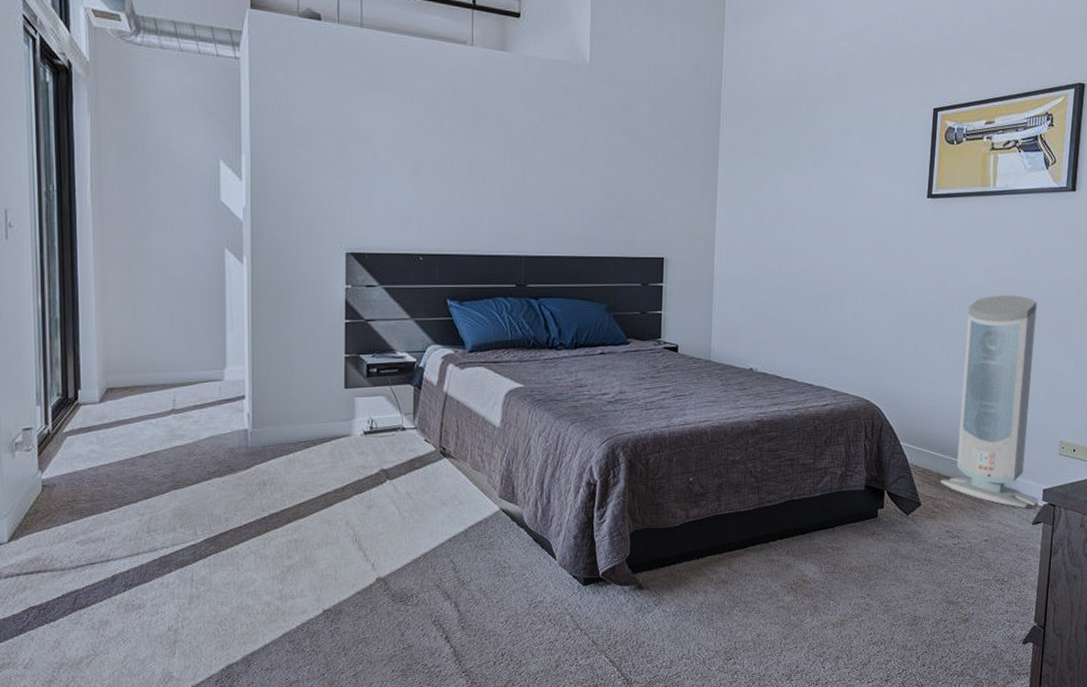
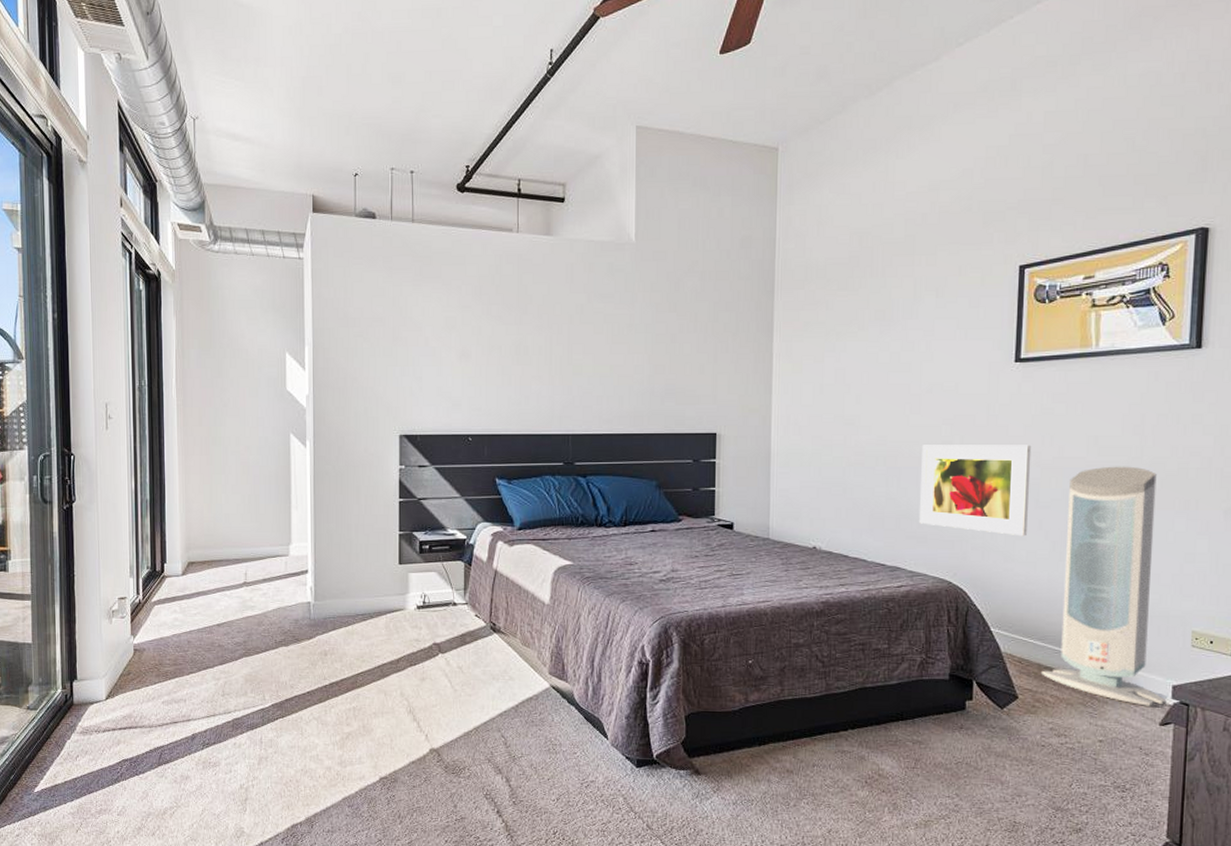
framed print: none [842,273,939,358] -> present [918,445,1032,536]

